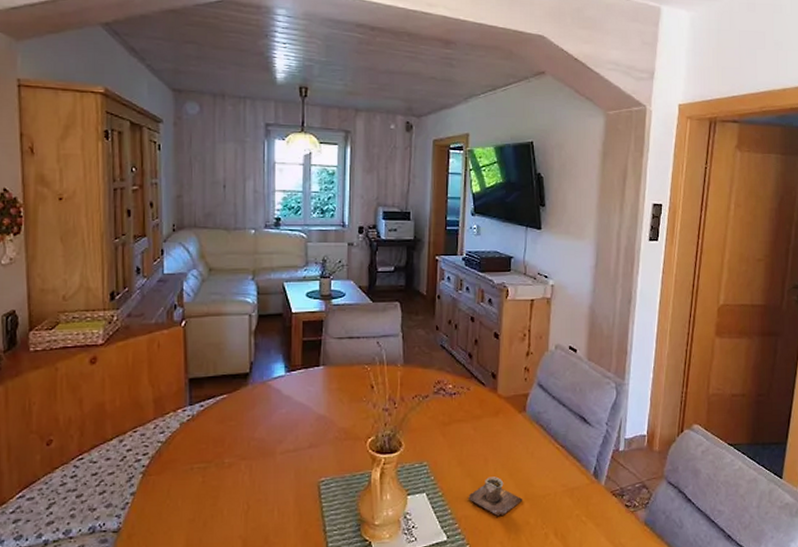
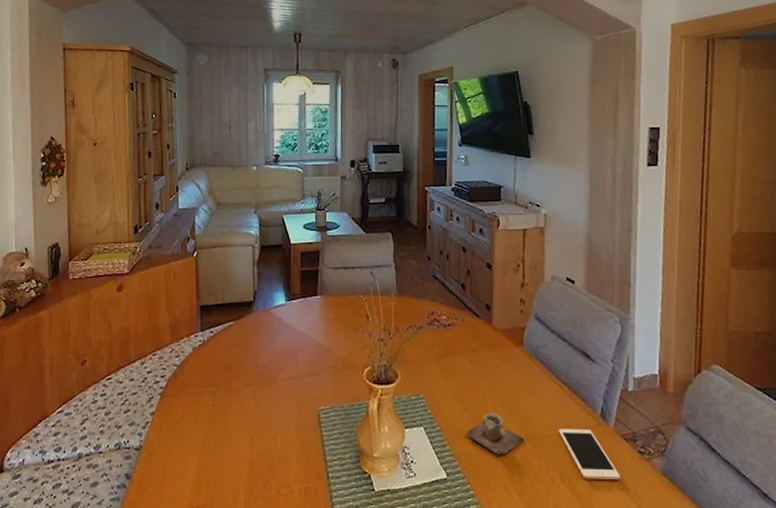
cell phone: none [554,487,608,533] -> present [558,428,621,479]

